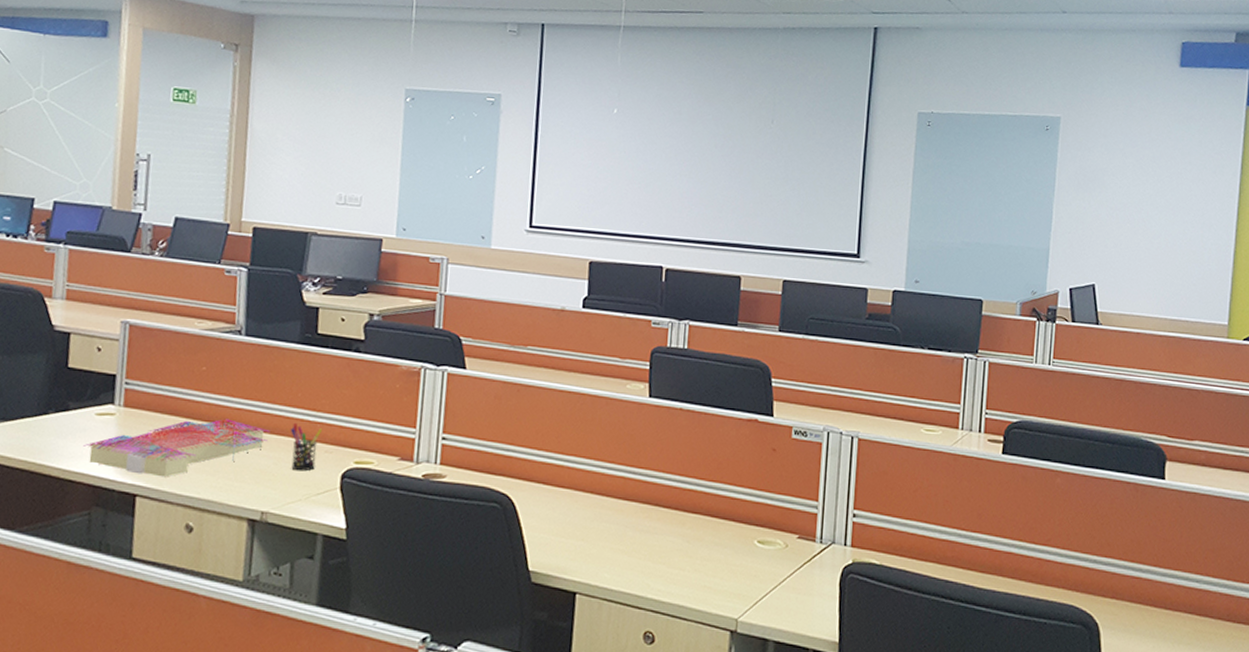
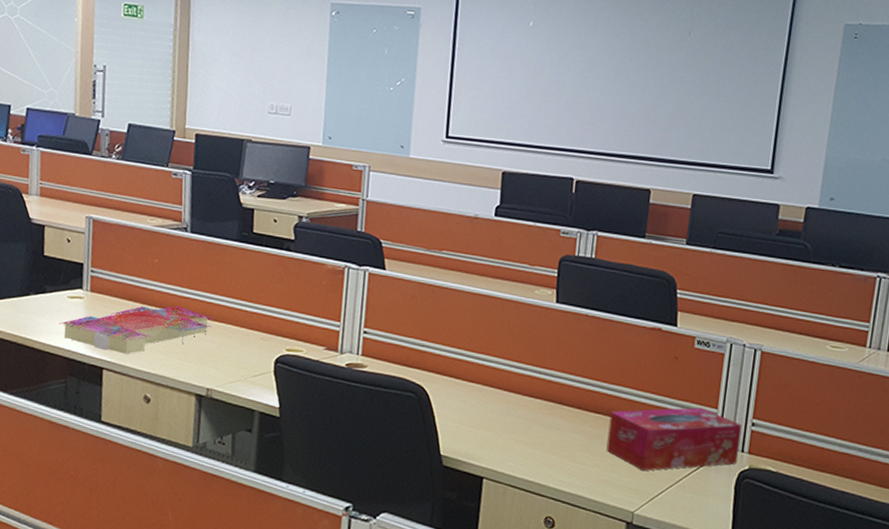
pen holder: present [290,422,323,471] -> none [230,312,259,355]
tissue box: none [706,501,844,573] -> present [606,407,742,471]

